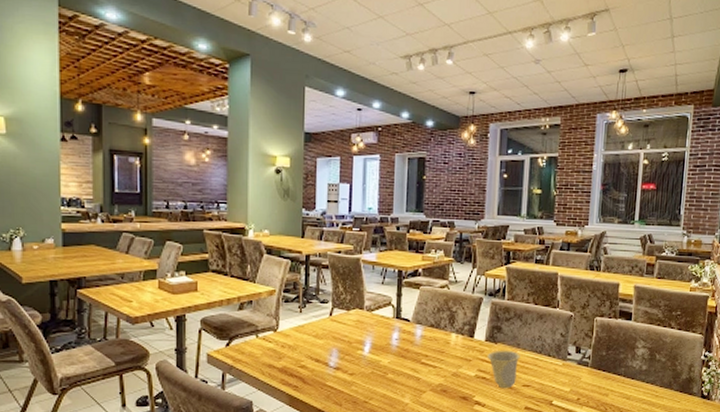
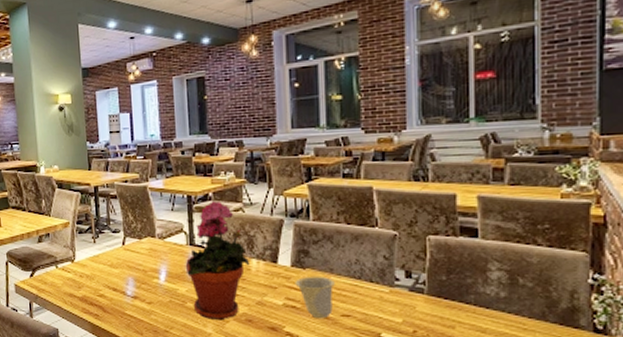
potted plant: none [390,277,450,391] -> present [185,201,250,321]

